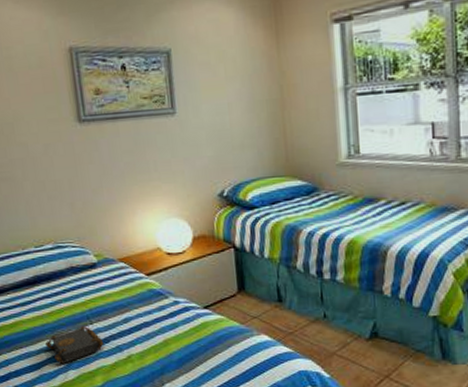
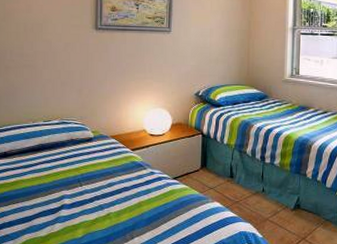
book: present [44,326,104,364] -> none [38,188,89,218]

